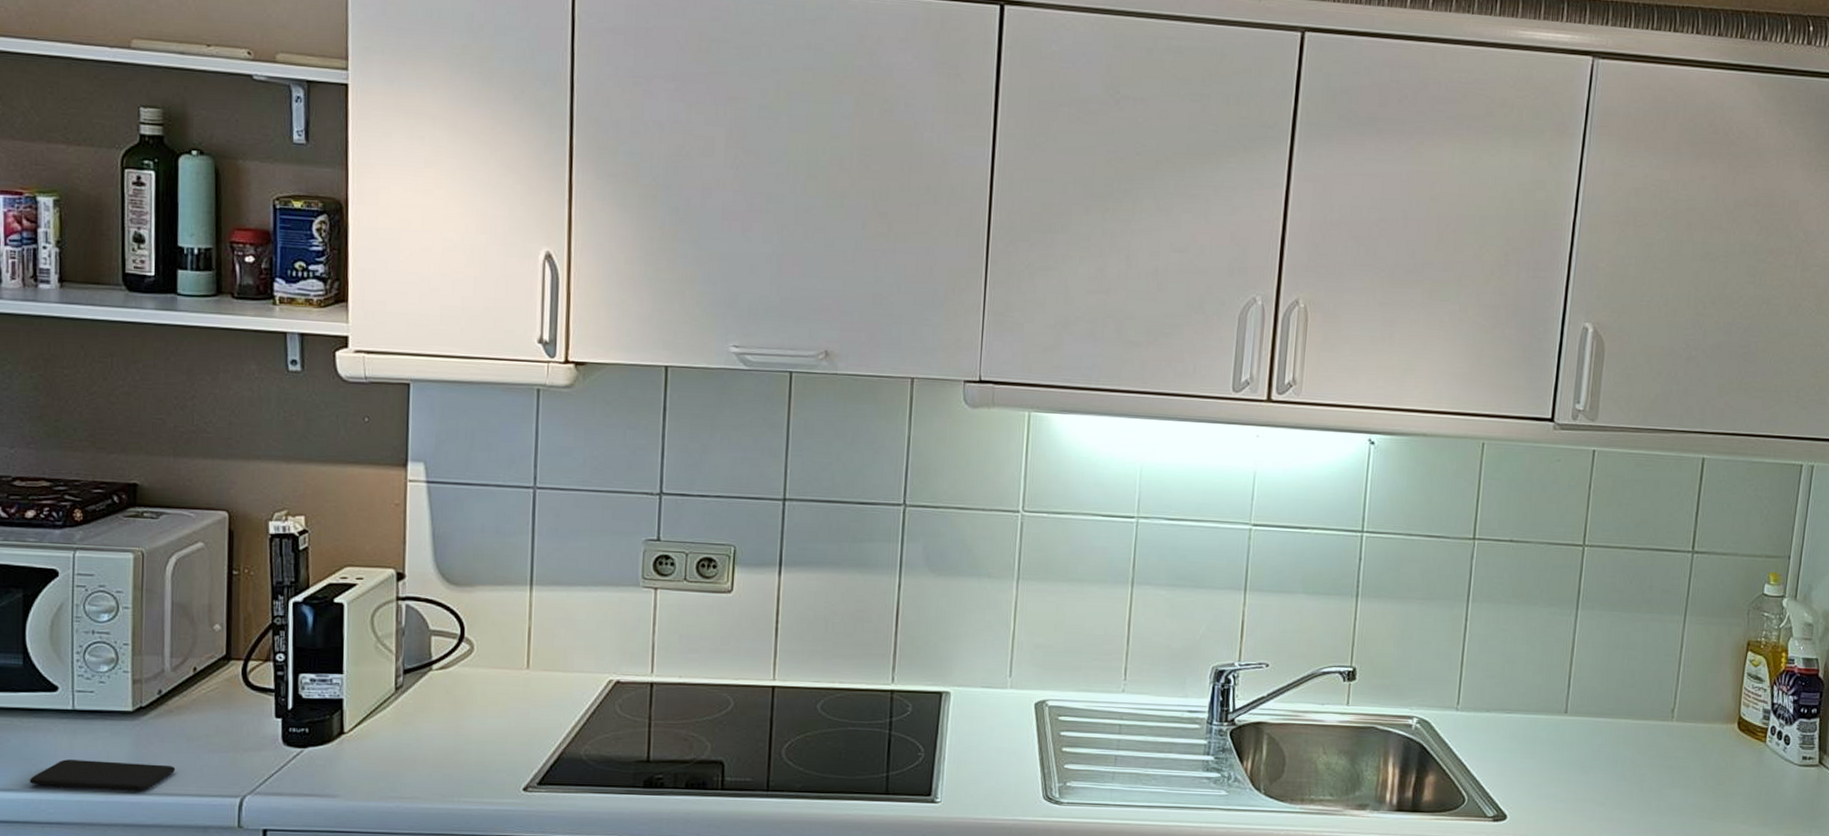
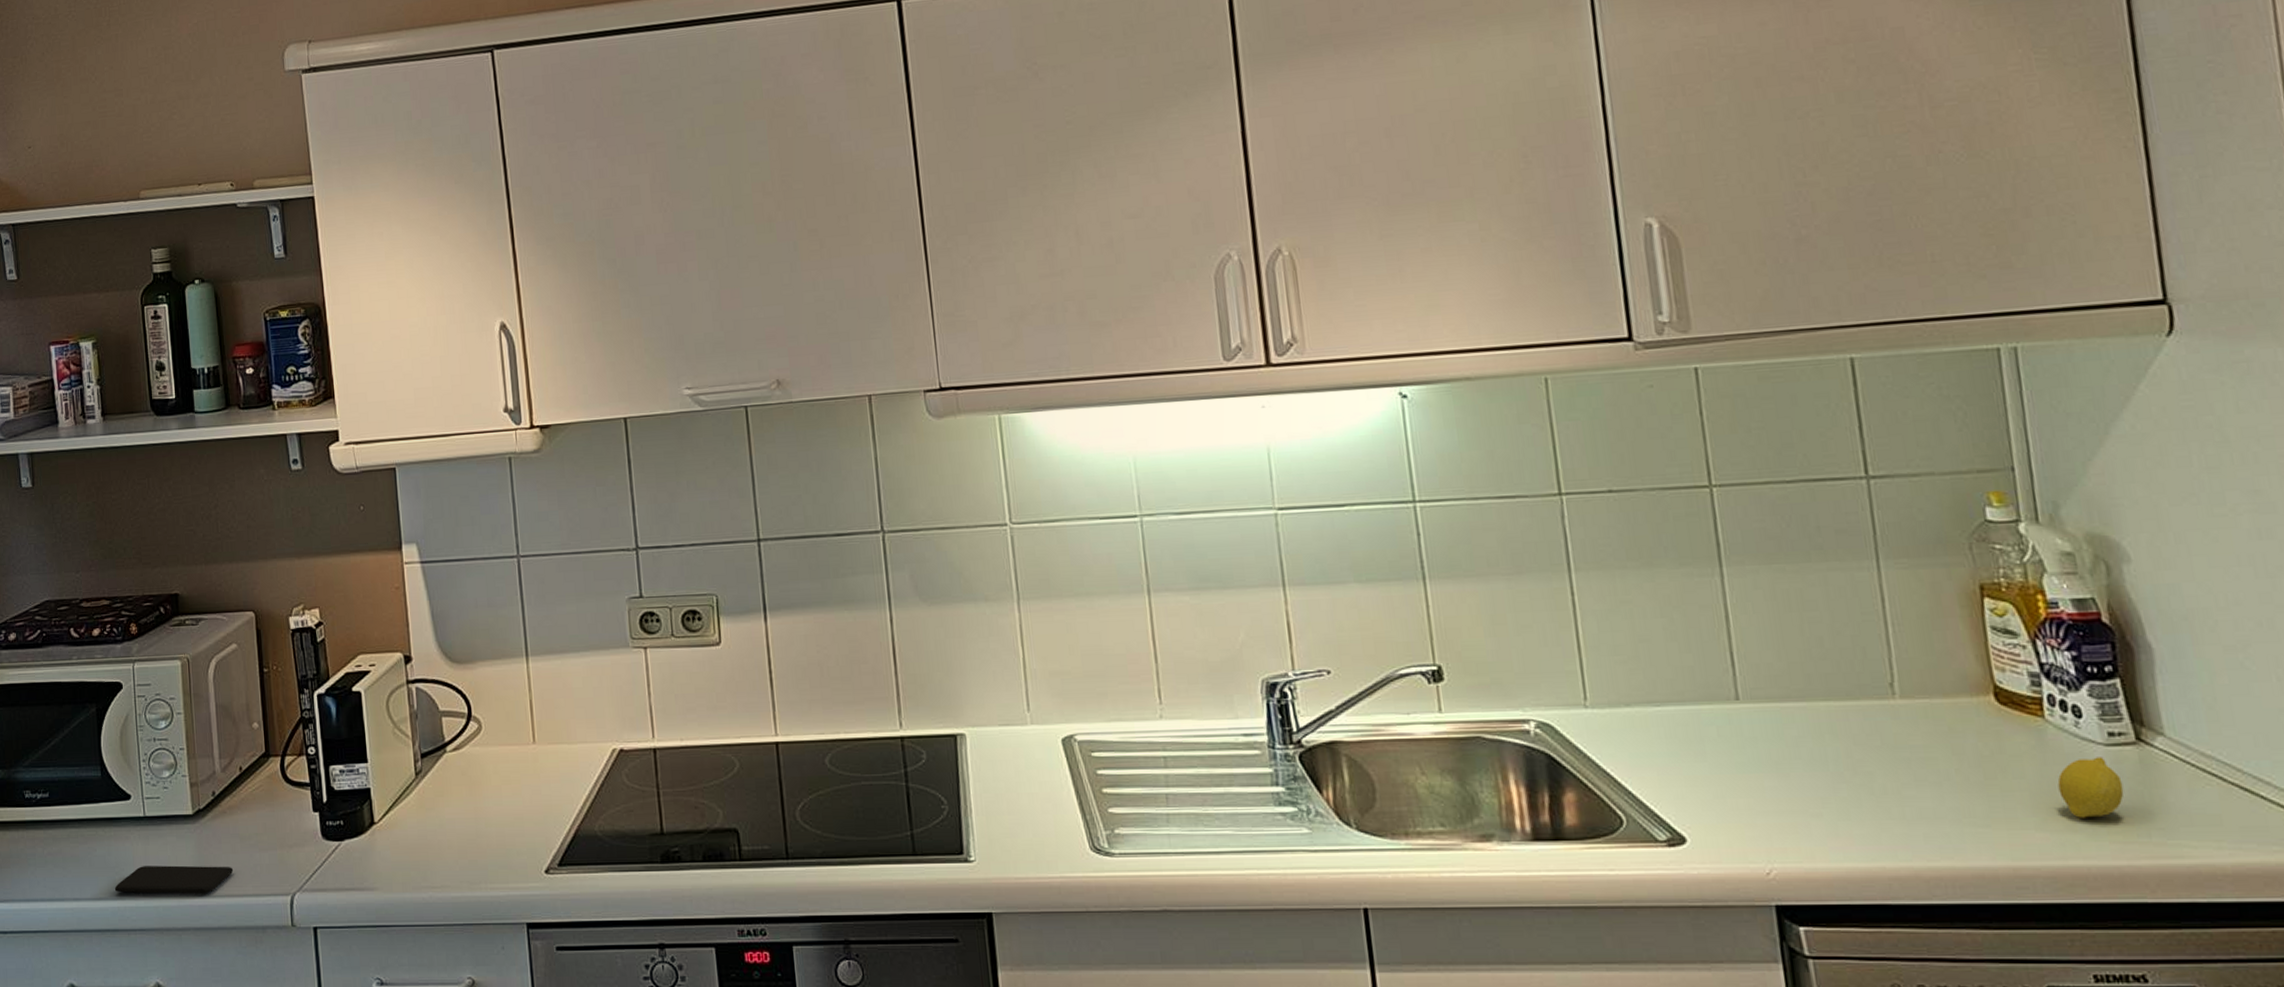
fruit: none [1762,773,1803,817] -> present [2057,757,2124,818]

